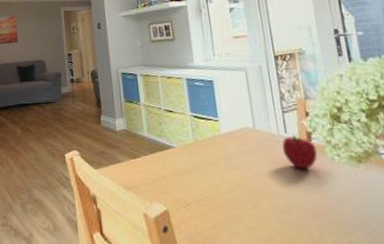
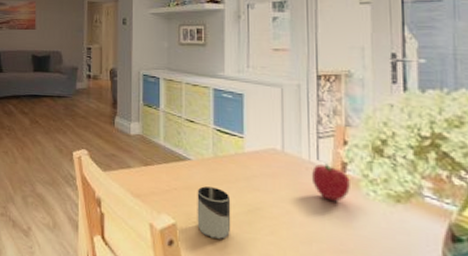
cup: none [183,171,219,219] -> present [197,186,231,239]

